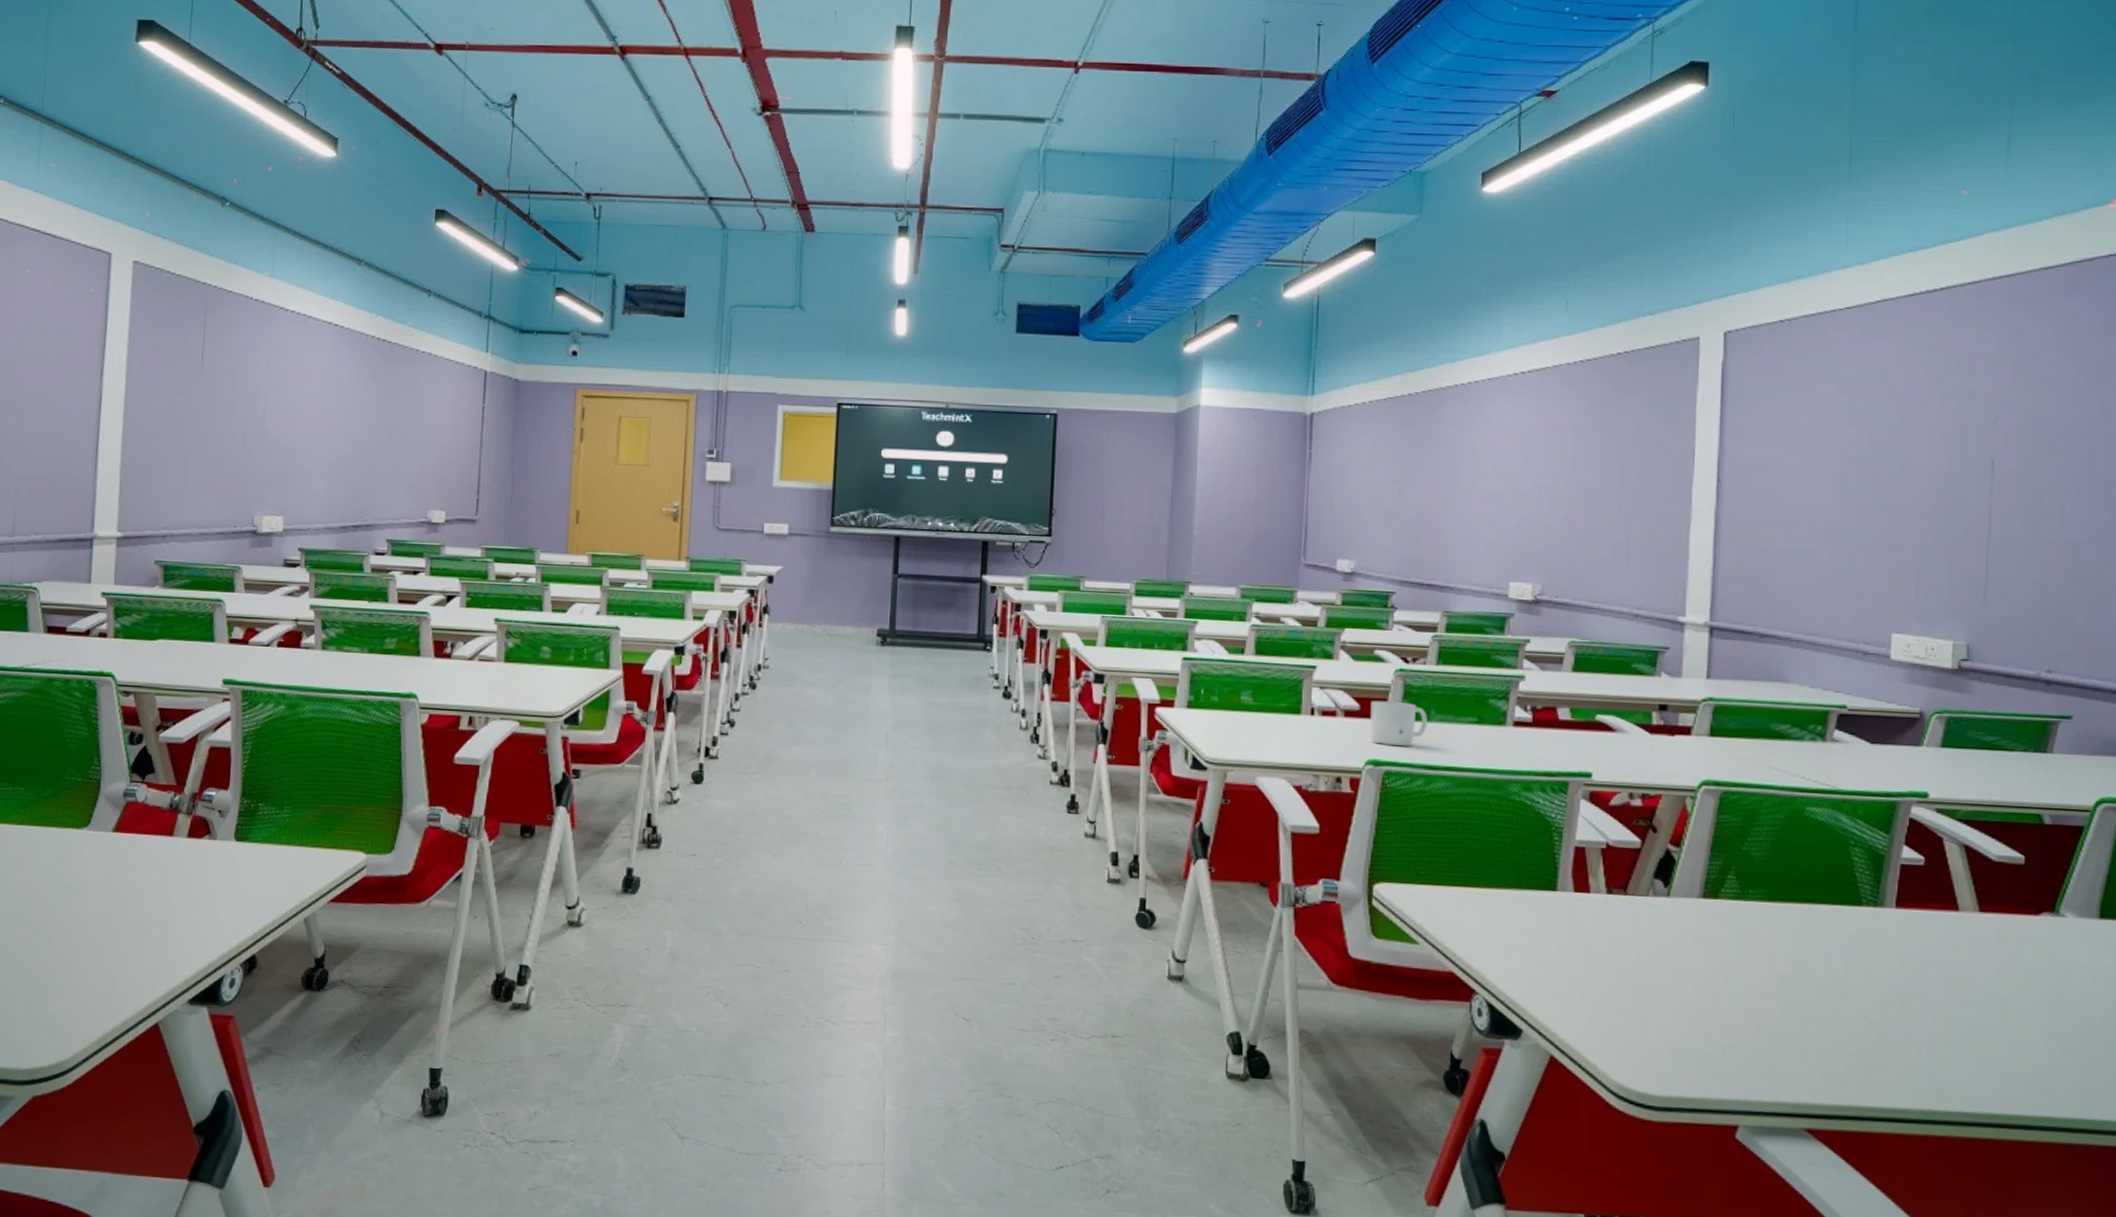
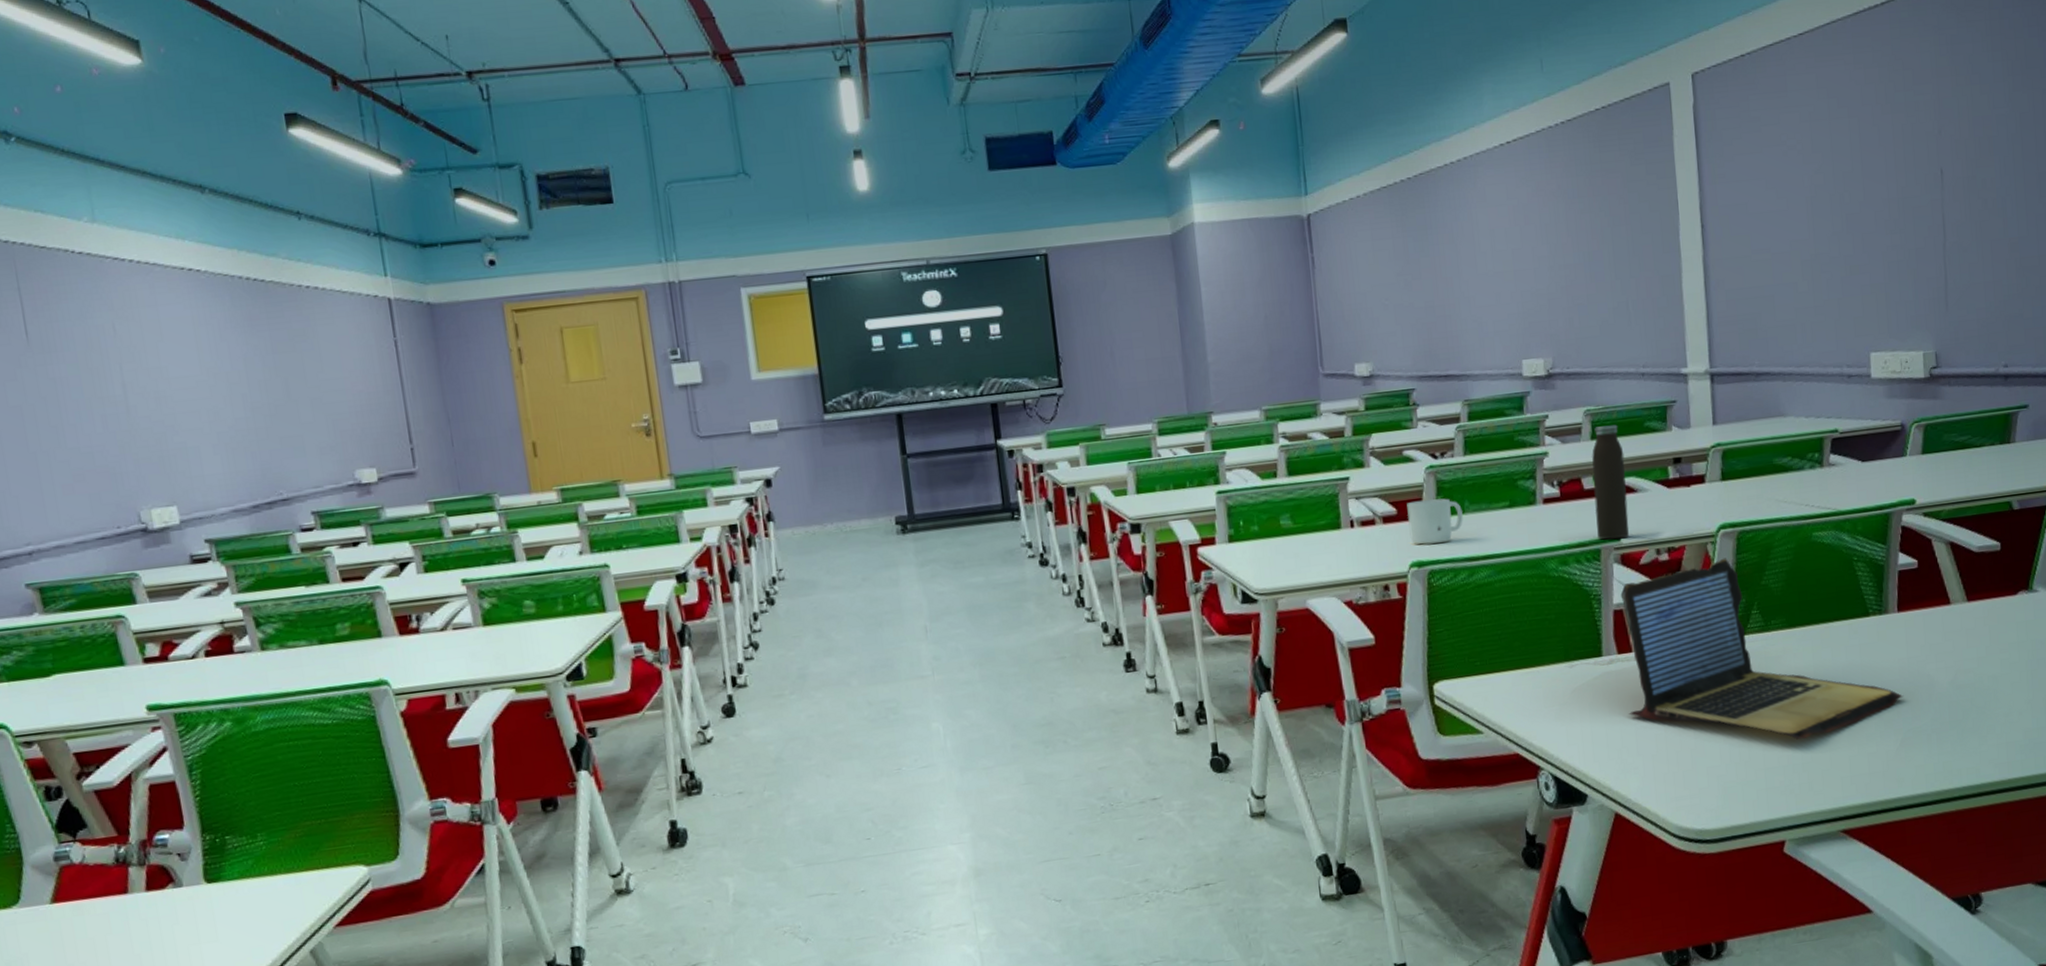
water bottle: none [1567,659,1606,776] -> present [1592,424,1629,540]
laptop: none [1578,815,1894,1021] -> present [1620,558,1904,740]

